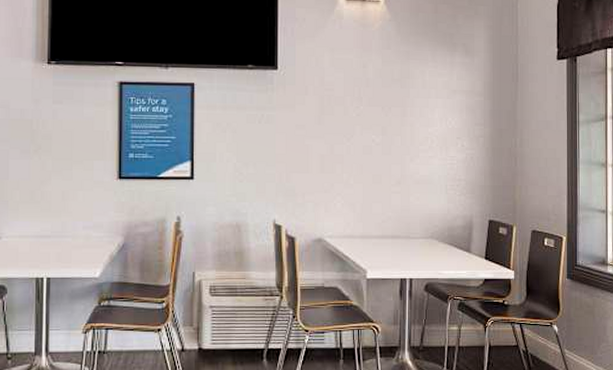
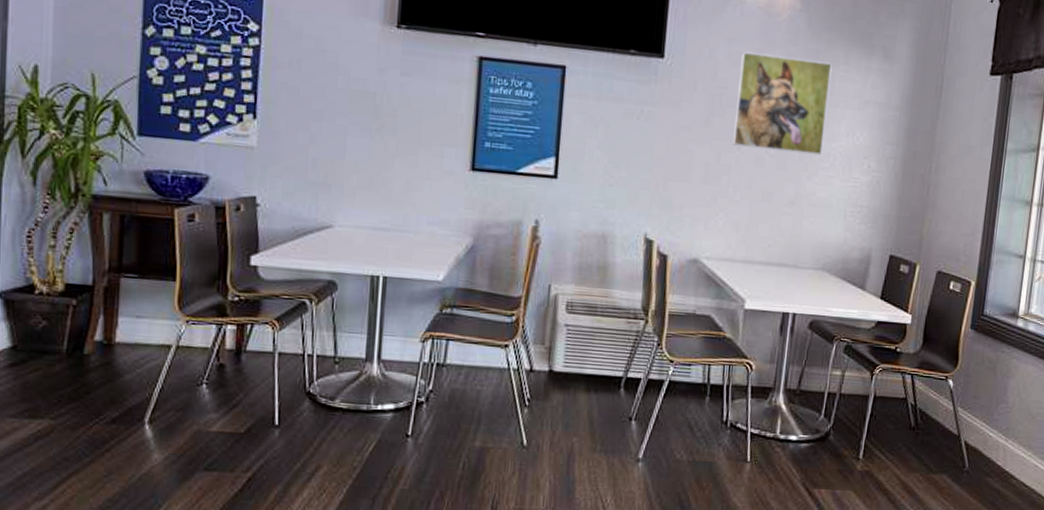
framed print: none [342,58,422,140] -> present [732,51,832,156]

